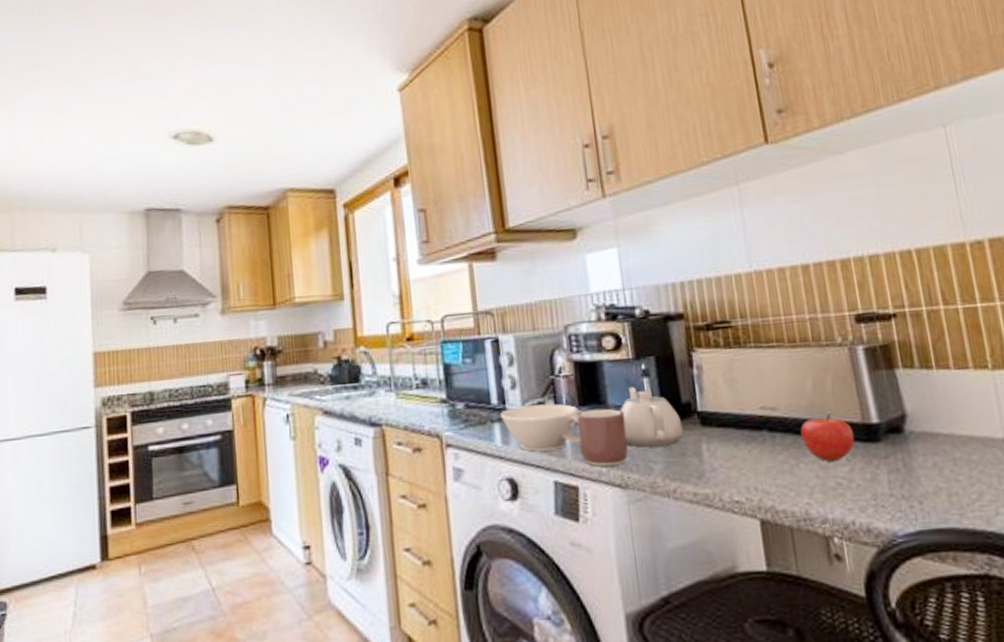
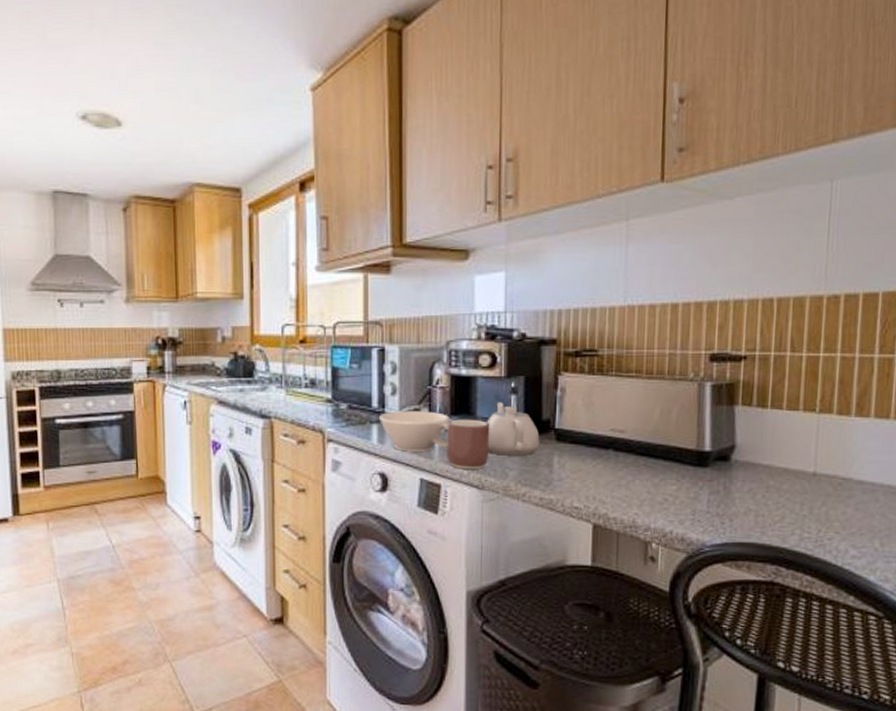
fruit: present [800,414,855,462] -> none [641,440,688,480]

